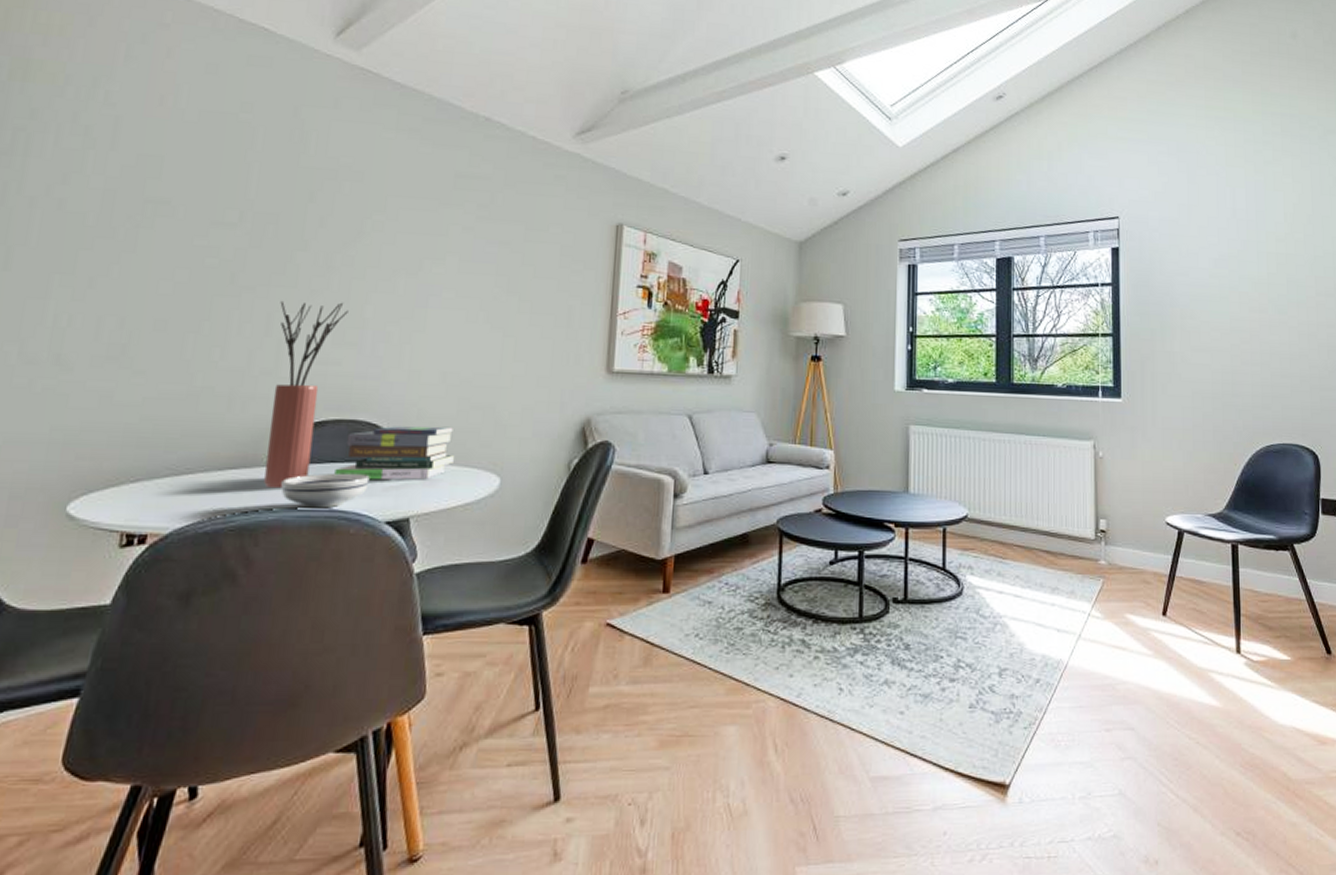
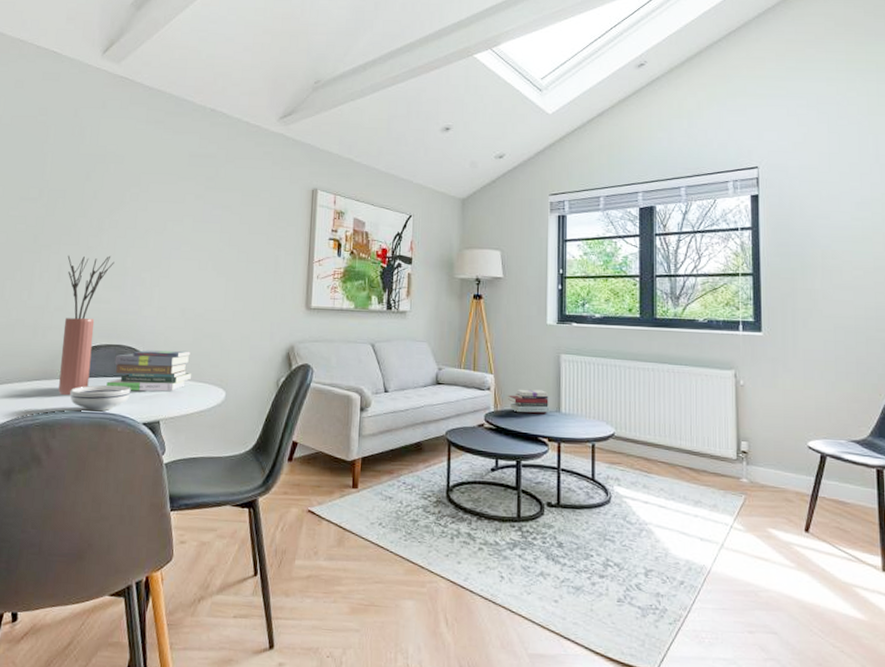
books: none [850,466,897,496] -> present [508,389,550,414]

